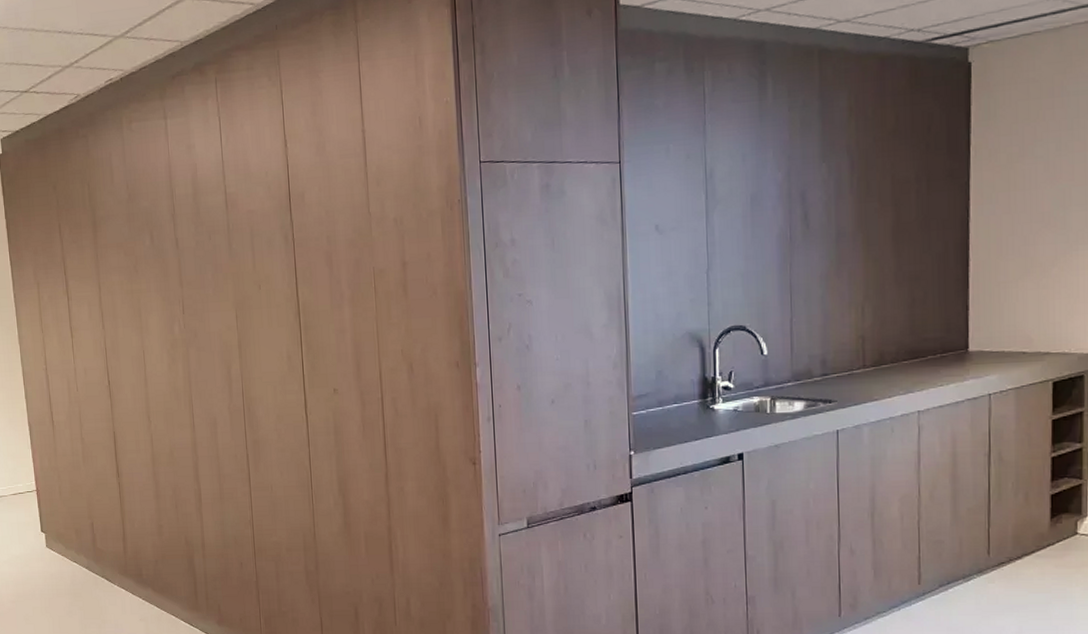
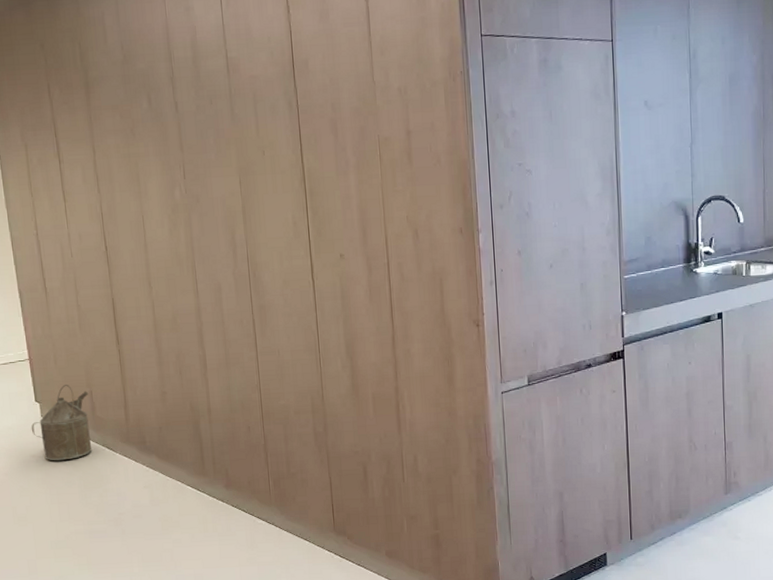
watering can: none [36,516,93,591] -> present [31,385,93,461]

